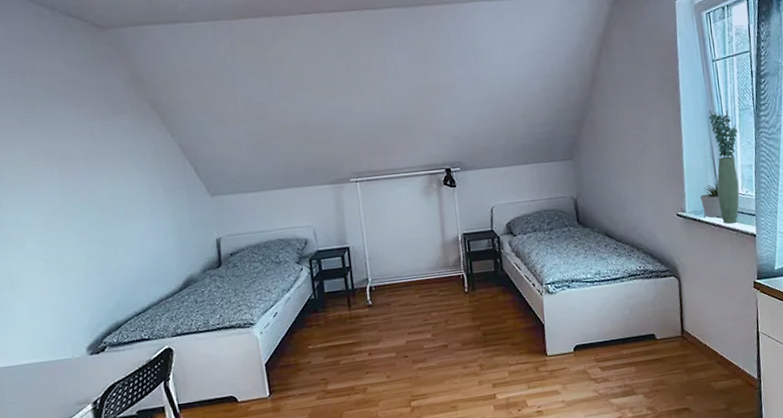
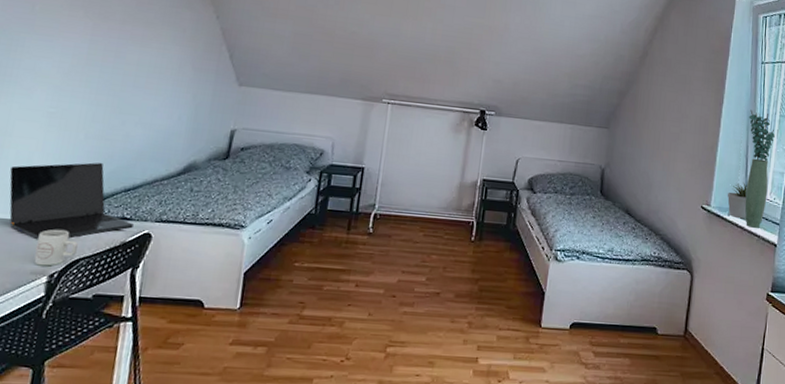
laptop: none [28,295,153,374] -> present [9,162,134,239]
mug: none [72,360,110,397] -> present [34,229,78,266]

